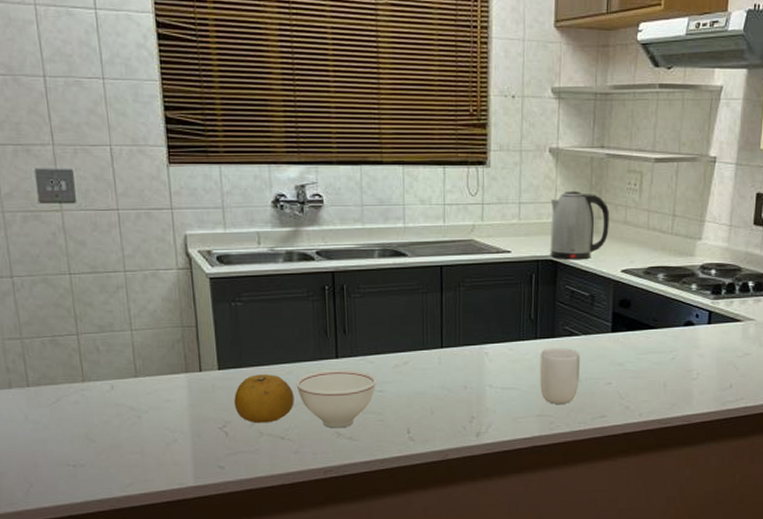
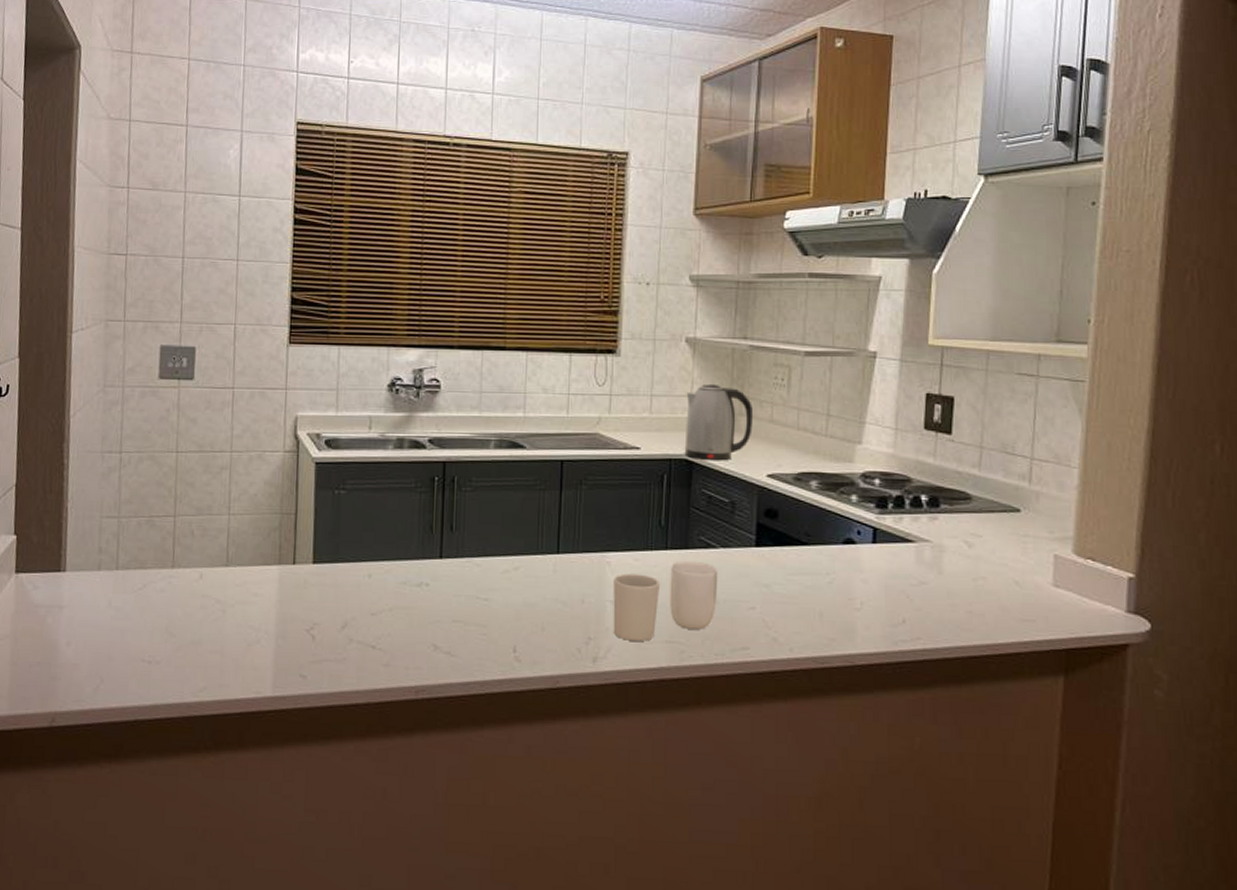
fruit: present [234,374,294,424] -> none [325,571,391,628]
bowl: present [296,369,378,429] -> none [394,571,484,641]
mug: none [491,361,531,417] -> present [613,573,660,641]

